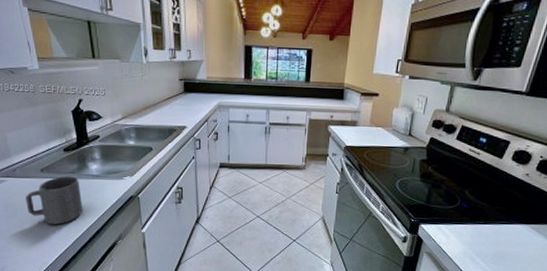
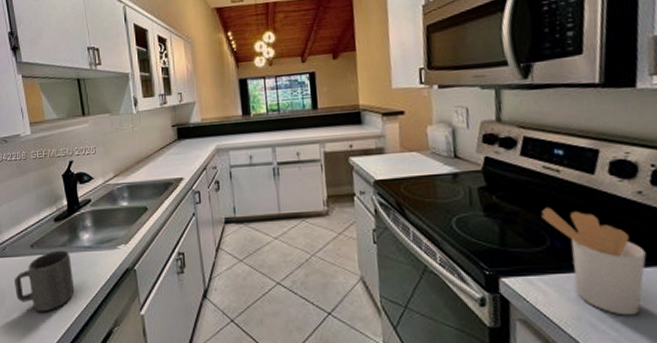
utensil holder: none [459,179,519,254] -> present [541,208,647,316]

